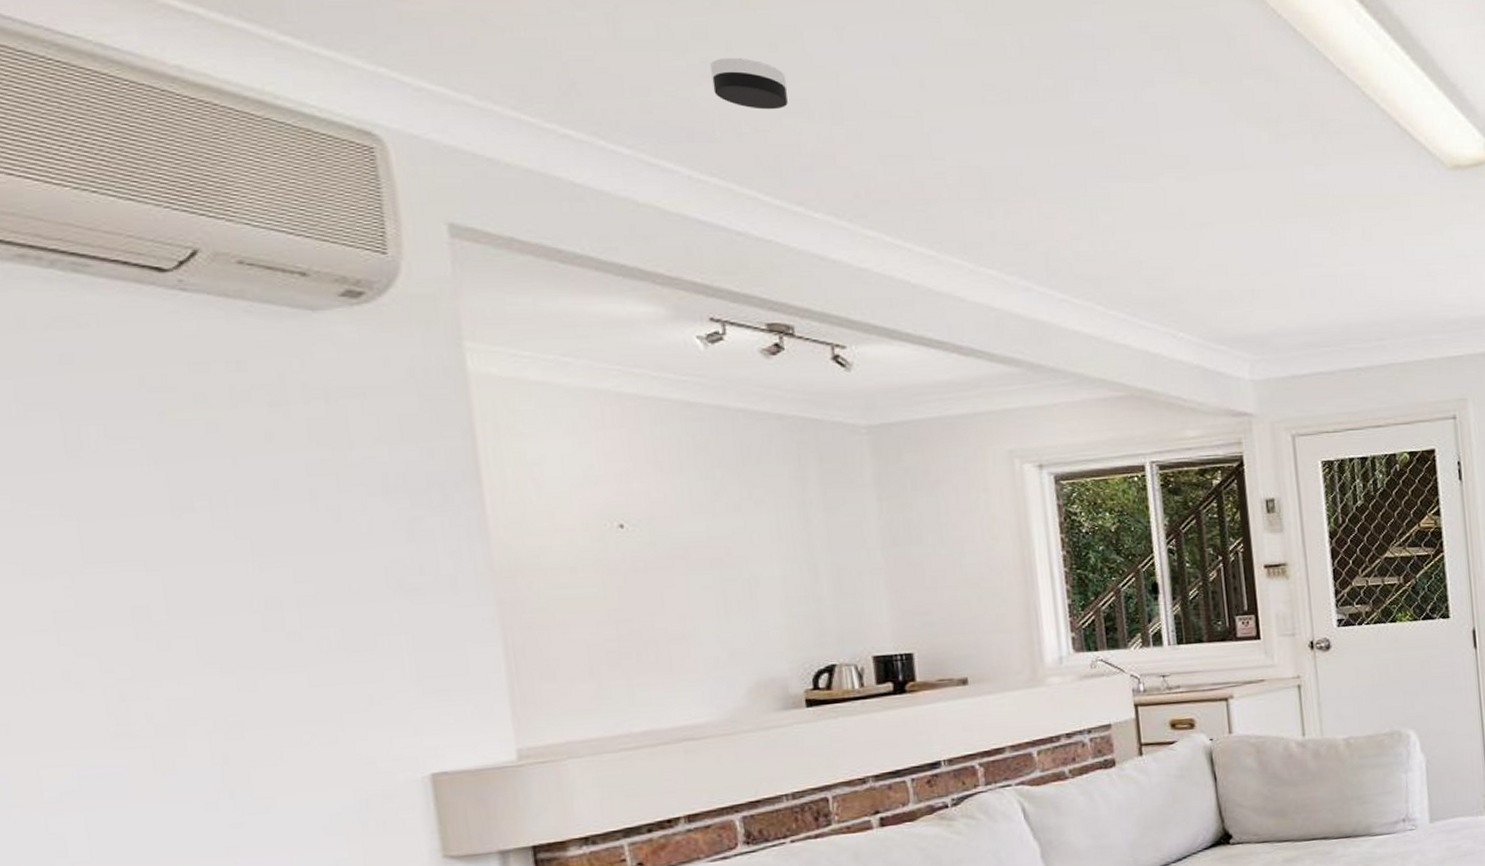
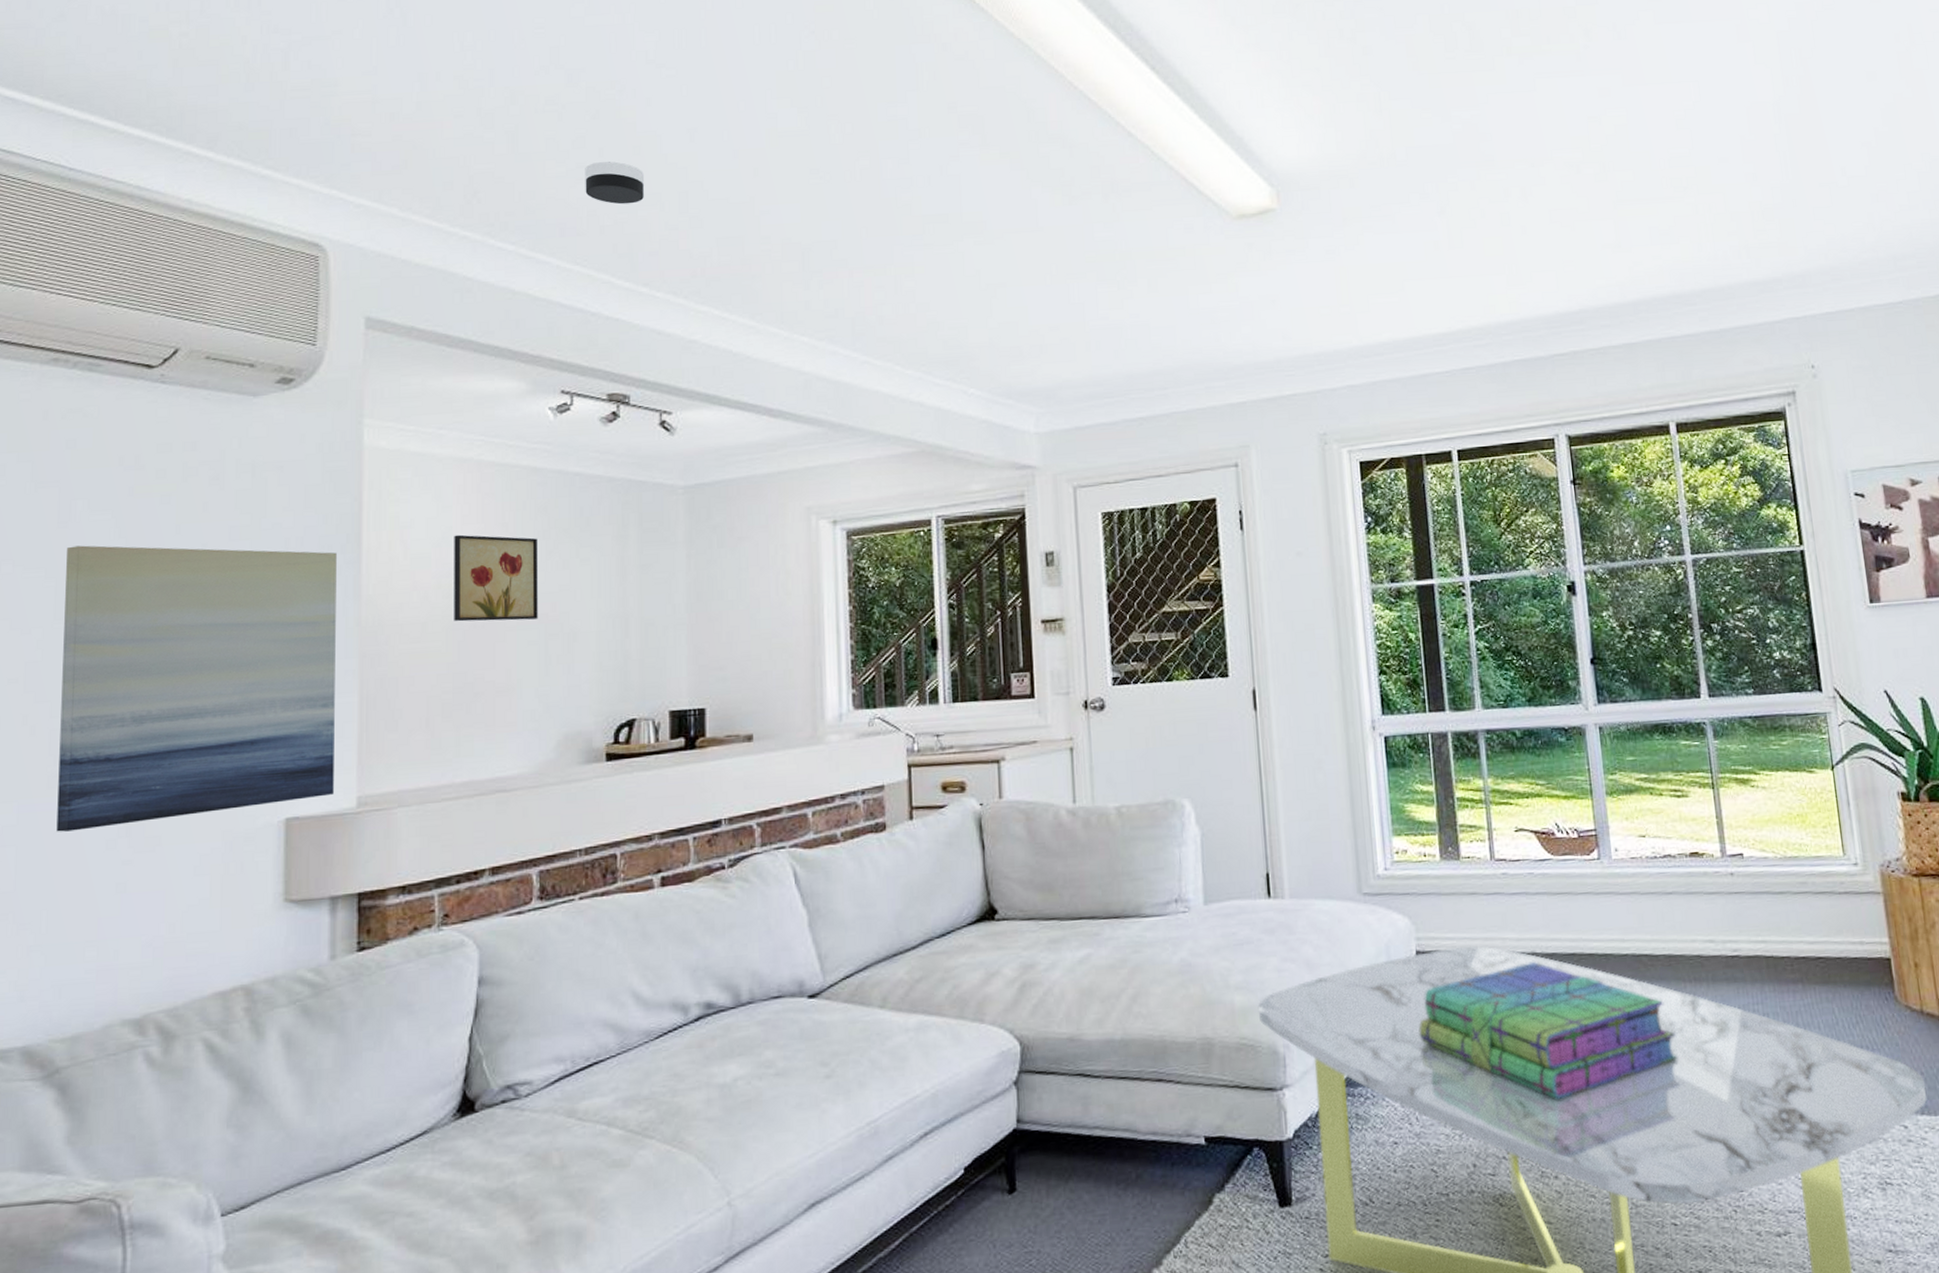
wall art: none [85,478,487,797] -> present [56,545,337,832]
wall art: none [597,473,710,566] -> present [454,534,538,622]

